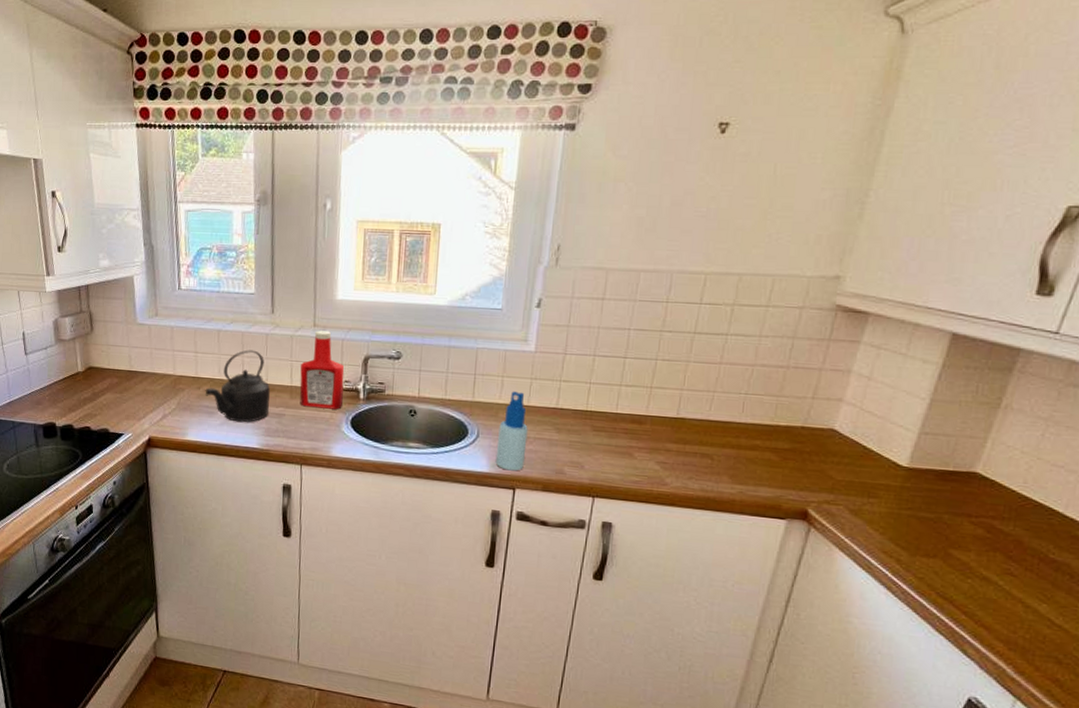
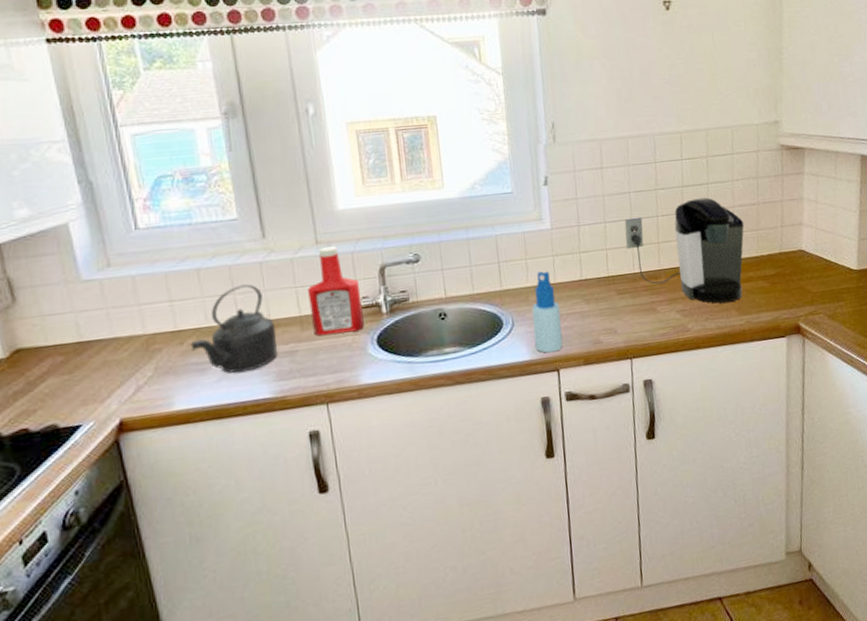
coffee maker: none [612,348,763,467] -> present [624,197,745,304]

